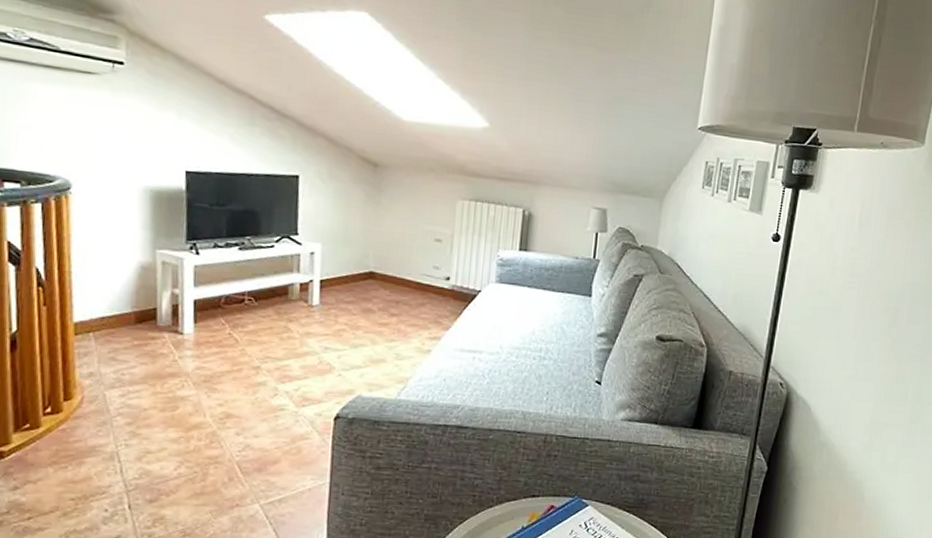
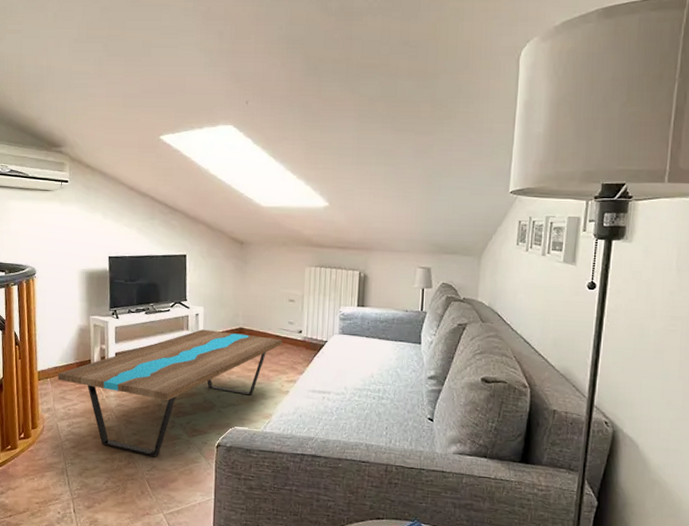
coffee table: none [105,272,425,434] -> present [57,329,283,457]

